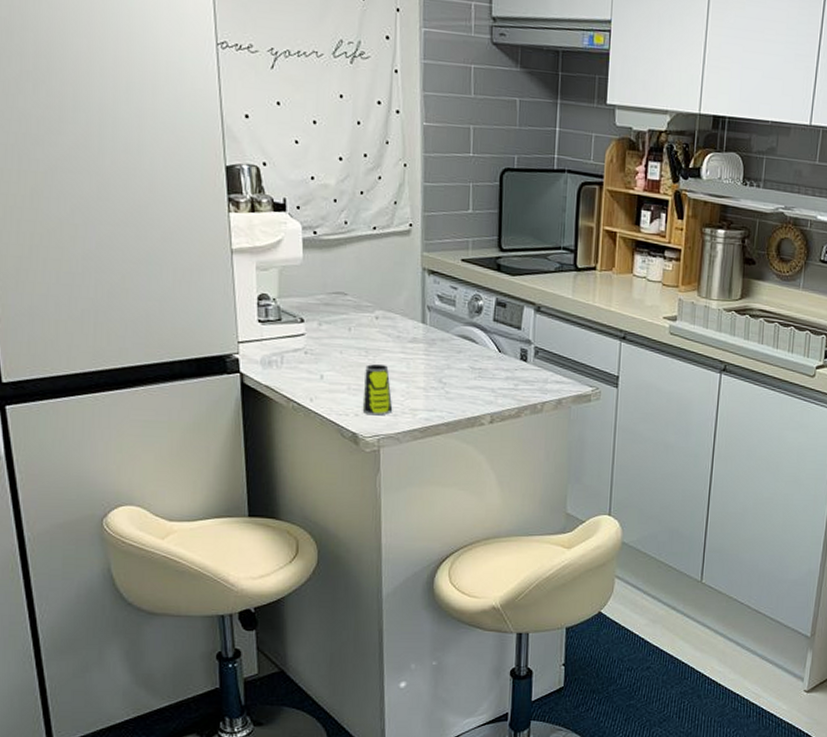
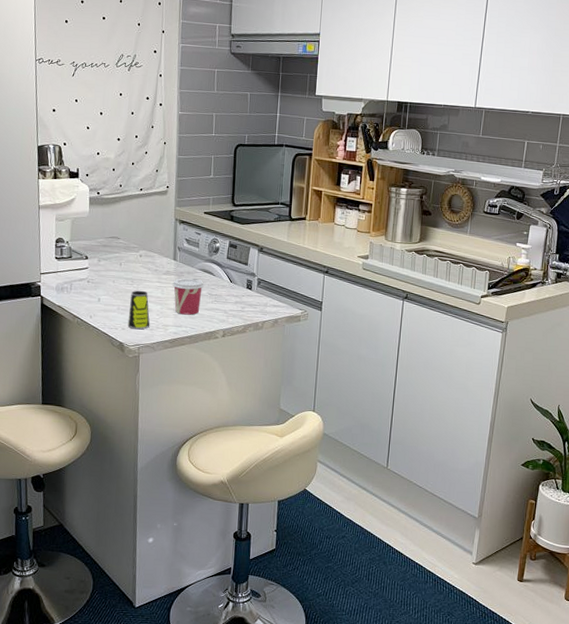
cup: none [420,346,465,396] -> present [171,277,205,315]

